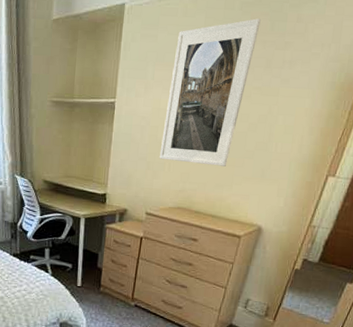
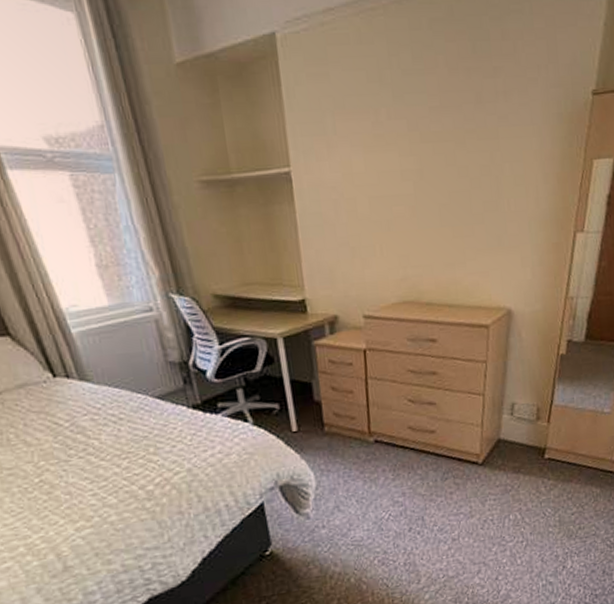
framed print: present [159,18,261,166] -> none [356,39,459,242]

